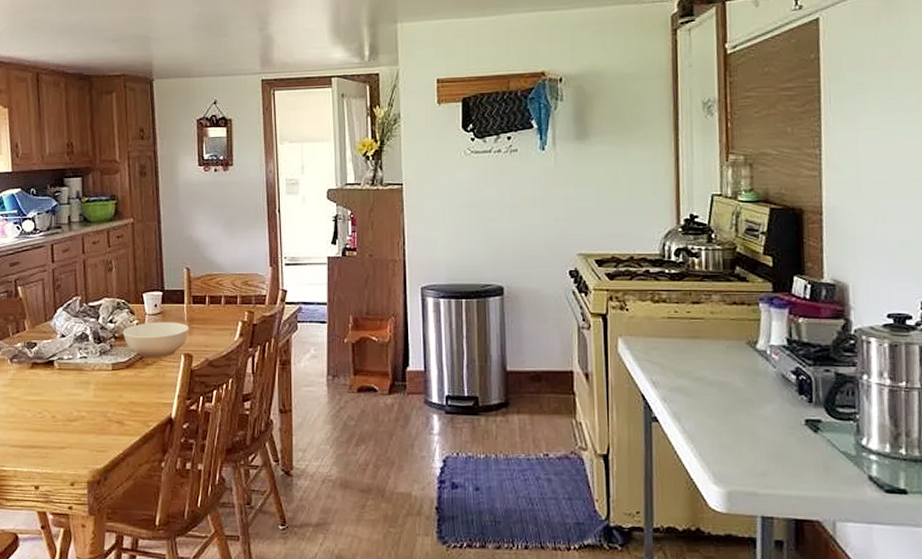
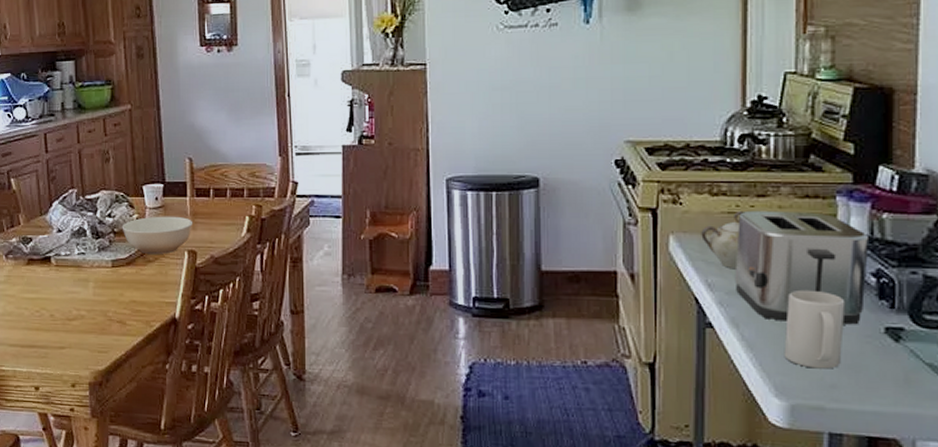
sugar bowl: none [645,316,682,369] -> present [701,210,744,270]
toaster: none [675,316,789,418] -> present [734,210,870,325]
mug: none [720,386,771,458] -> present [784,289,846,369]

